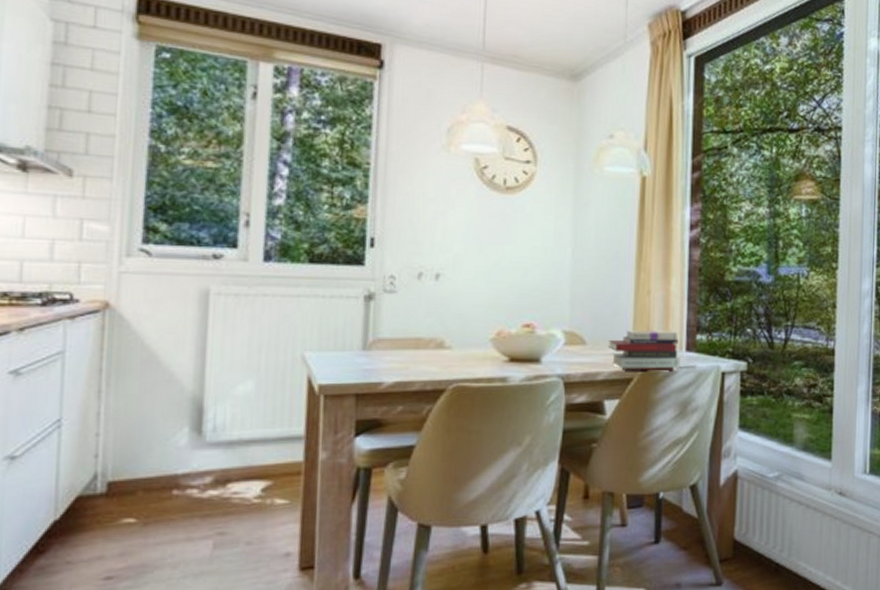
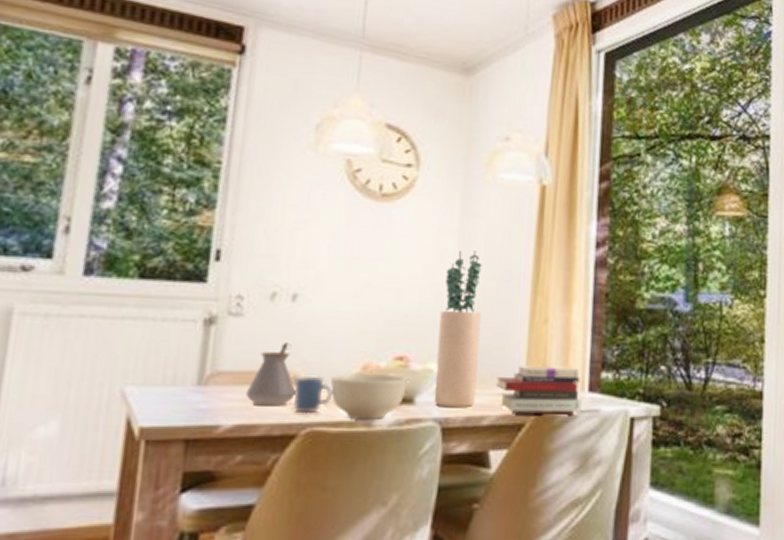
coffee pot: none [402,314,443,367] -> present [245,343,296,407]
mug: none [441,341,473,372] -> present [292,376,332,414]
bowl: none [471,339,534,376] -> present [330,373,407,419]
vase: none [556,233,594,366] -> present [433,250,482,408]

